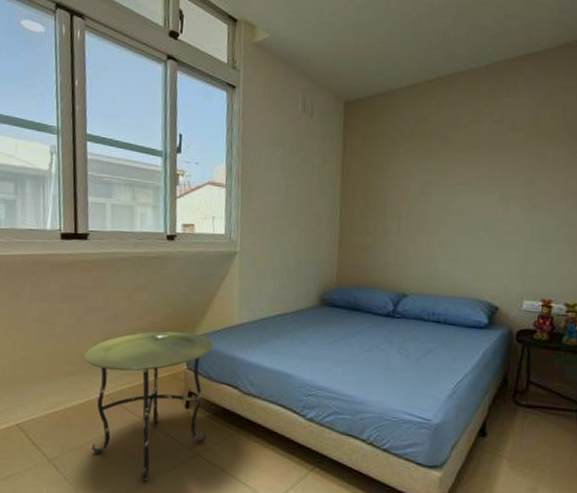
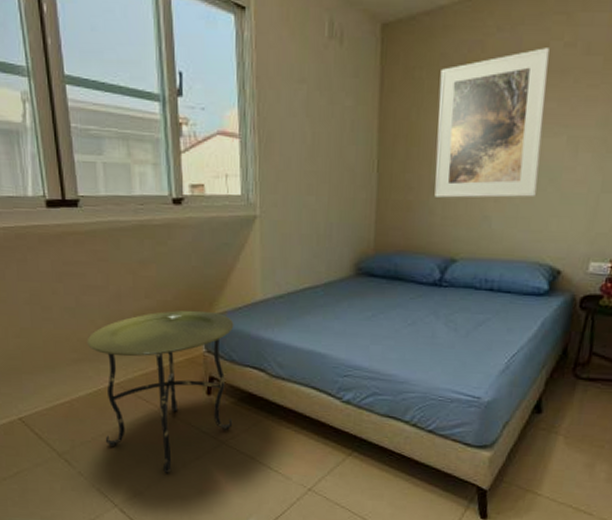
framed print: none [388,124,481,244] -> present [434,48,549,198]

